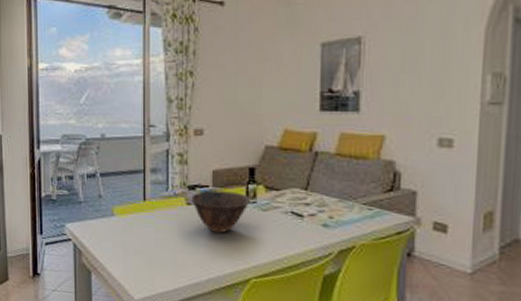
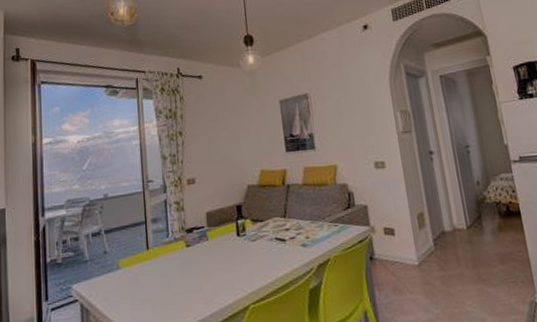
bowl: present [192,190,250,234] -> none [190,228,241,269]

